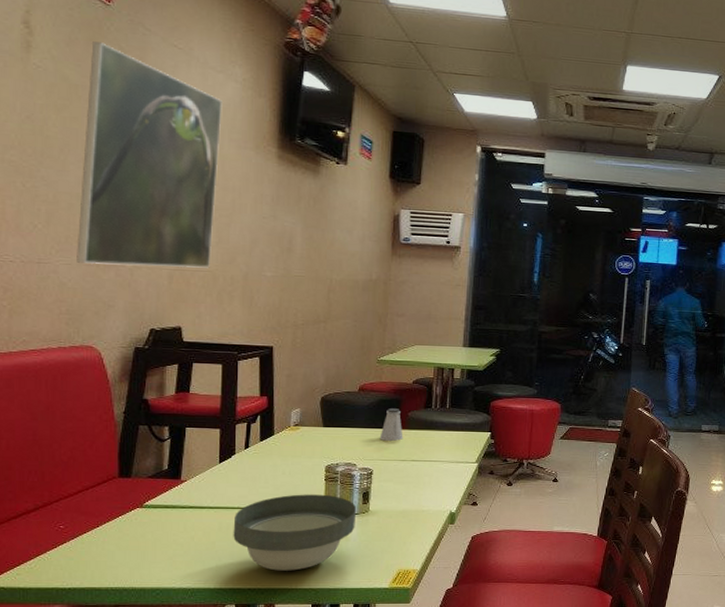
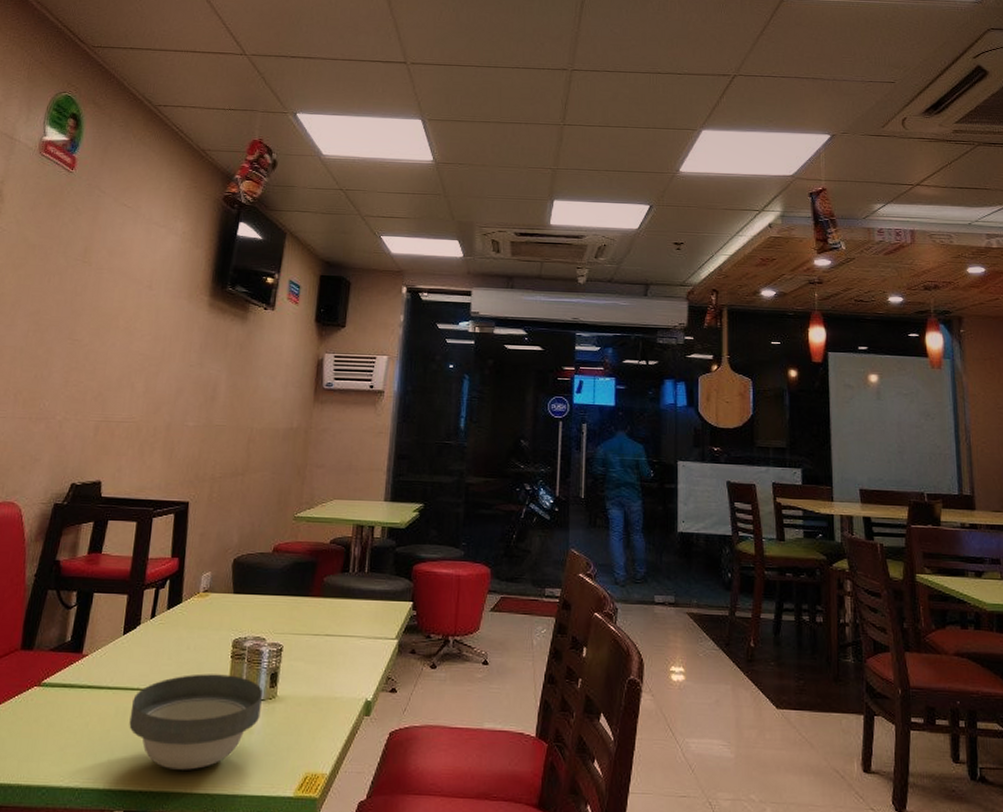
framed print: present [77,41,222,268] -> none [11,205,162,419]
saltshaker: present [379,408,403,442] -> none [292,572,318,612]

